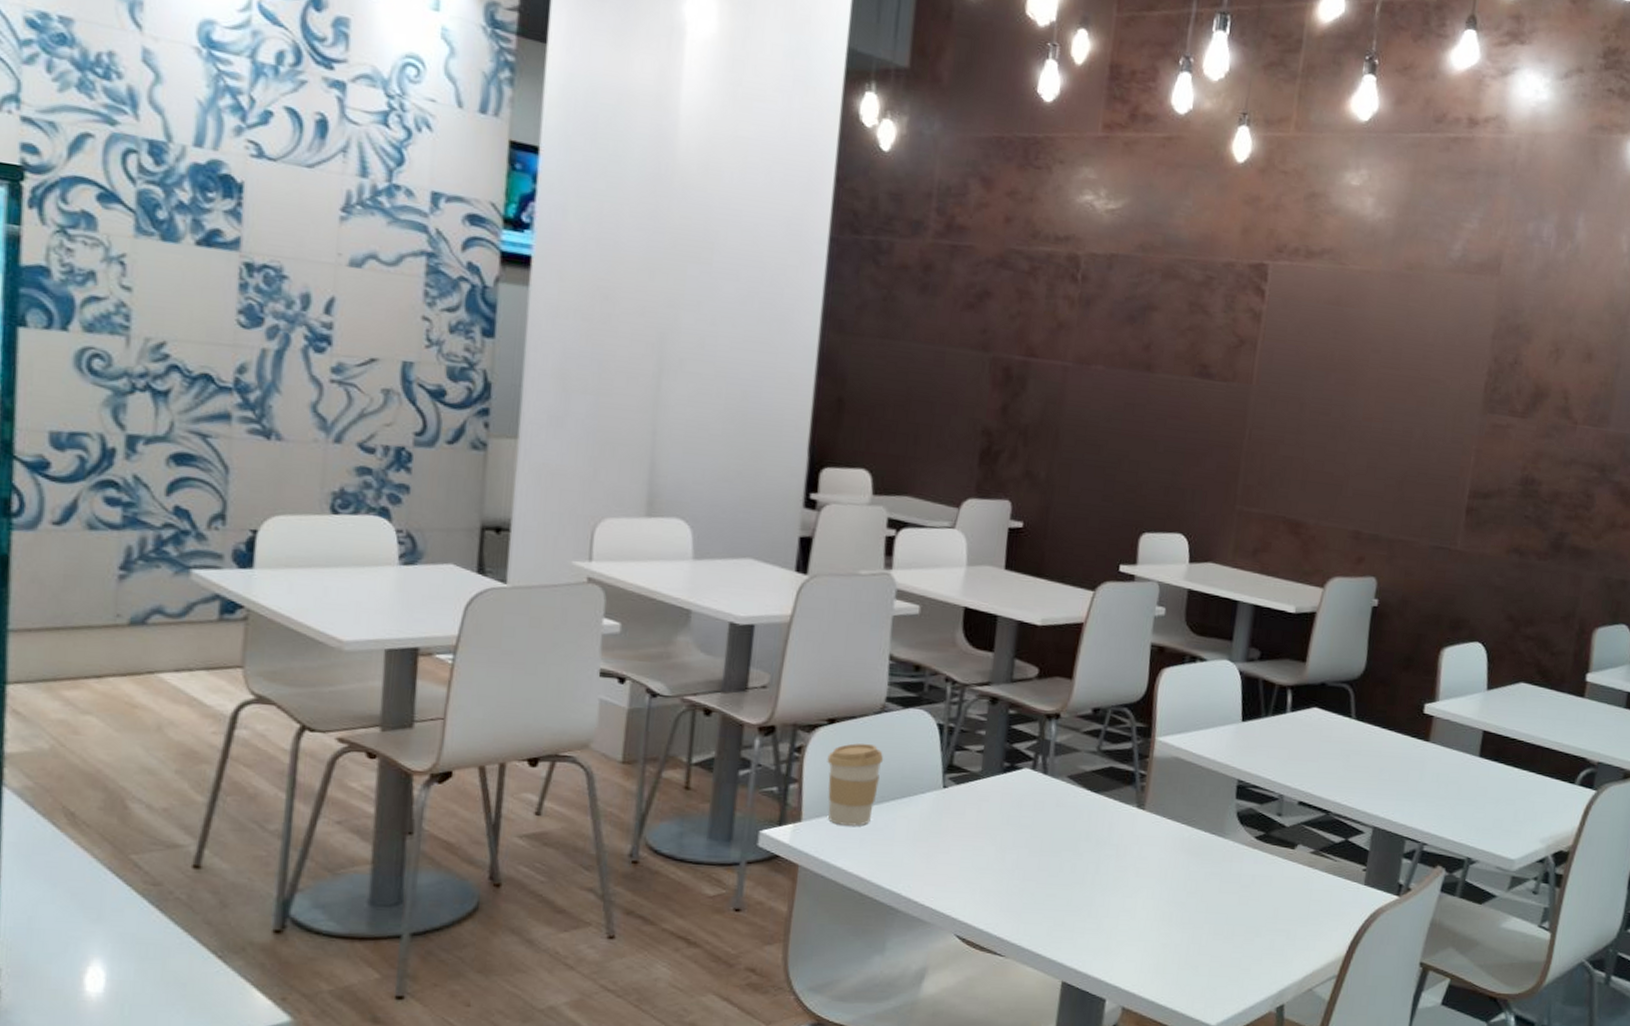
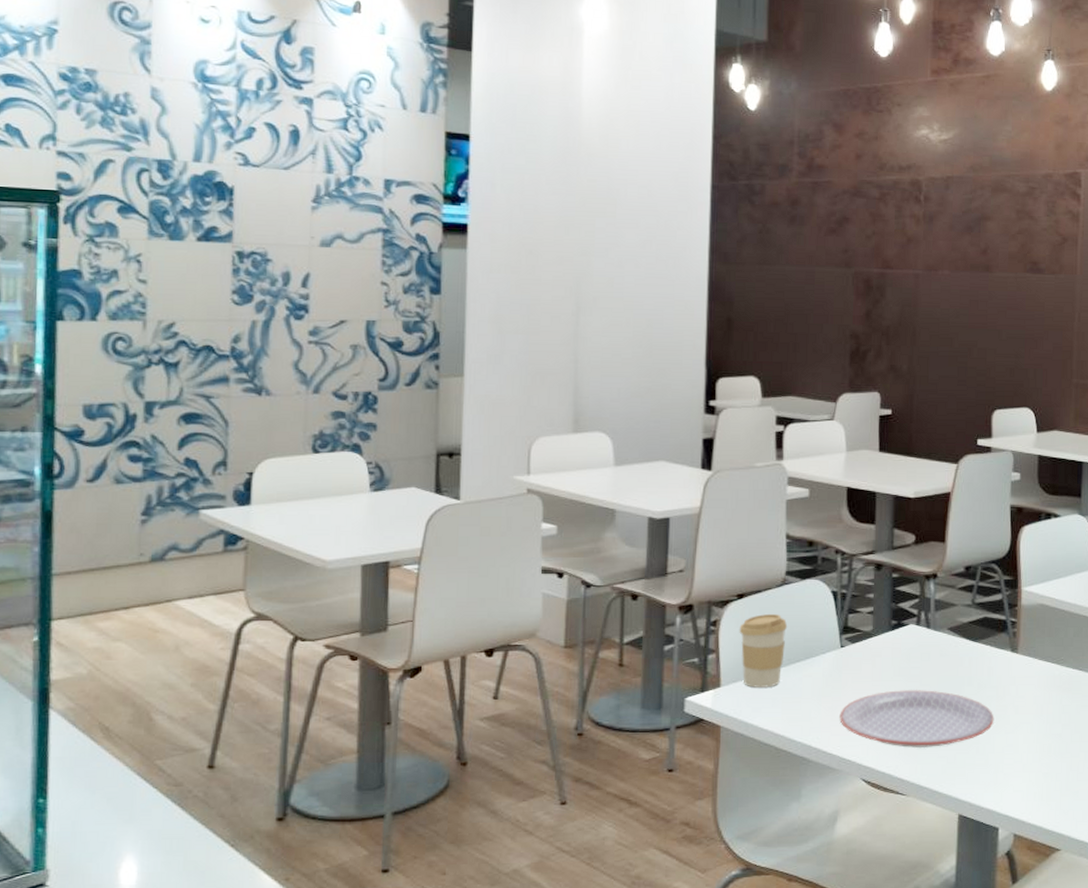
plate: none [935,840,1112,906] -> present [839,690,994,748]

